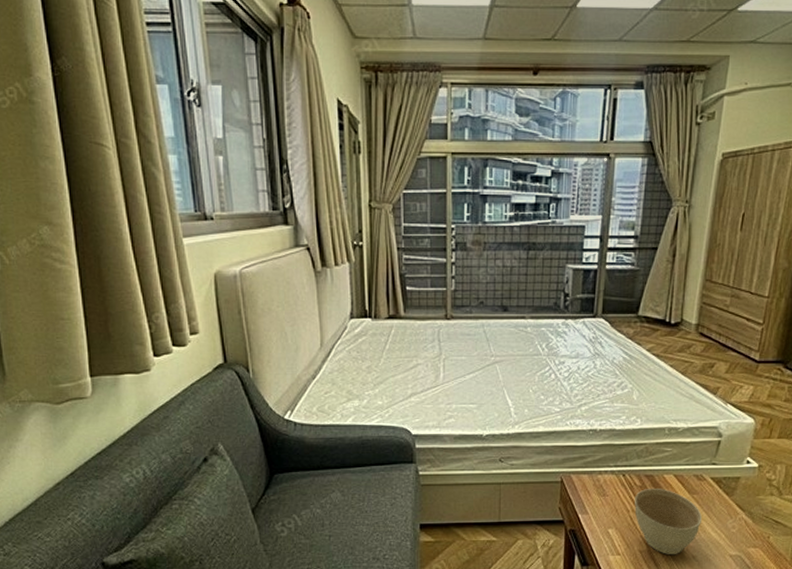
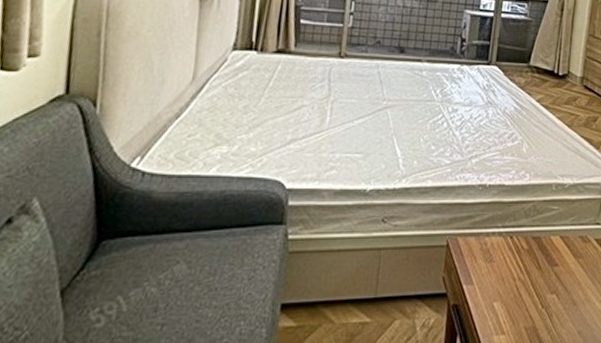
planter bowl: present [634,489,702,554] -> none [521,252,587,331]

